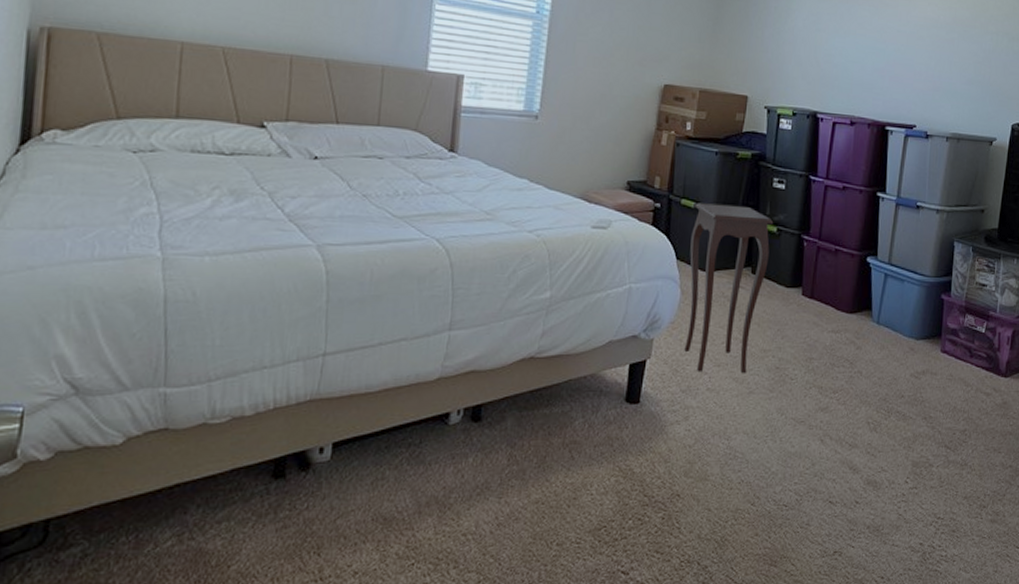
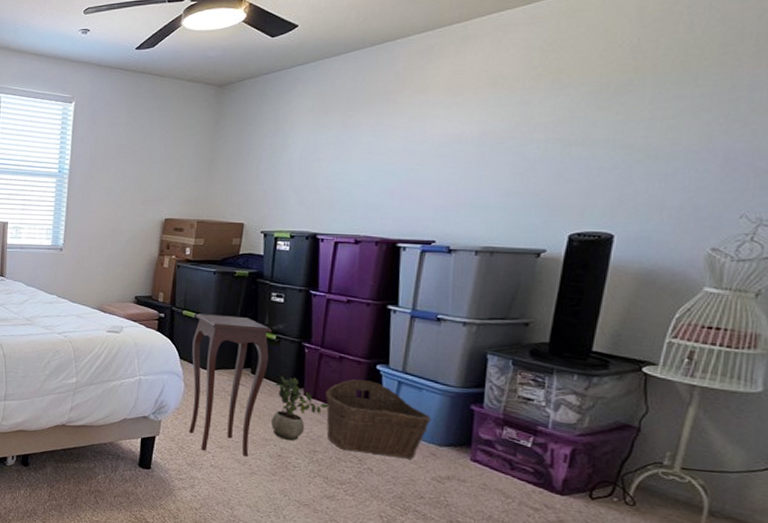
potted plant: none [770,274,824,349] -> present [271,376,328,441]
wicker basket: none [822,274,911,357] -> present [326,379,432,460]

